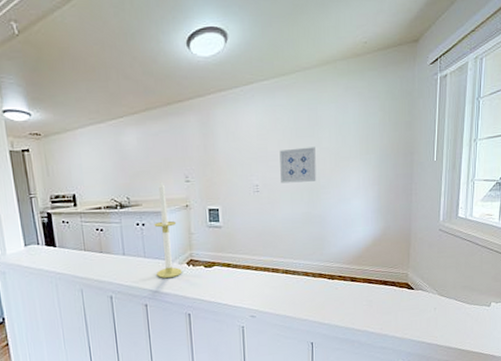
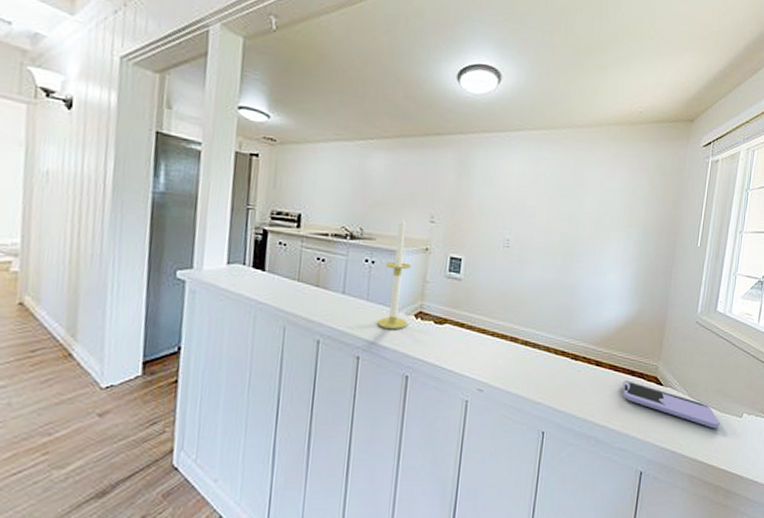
wall art: present [279,147,317,184] -> none [534,206,577,246]
smartphone: none [377,289,470,320] -> present [622,380,720,429]

